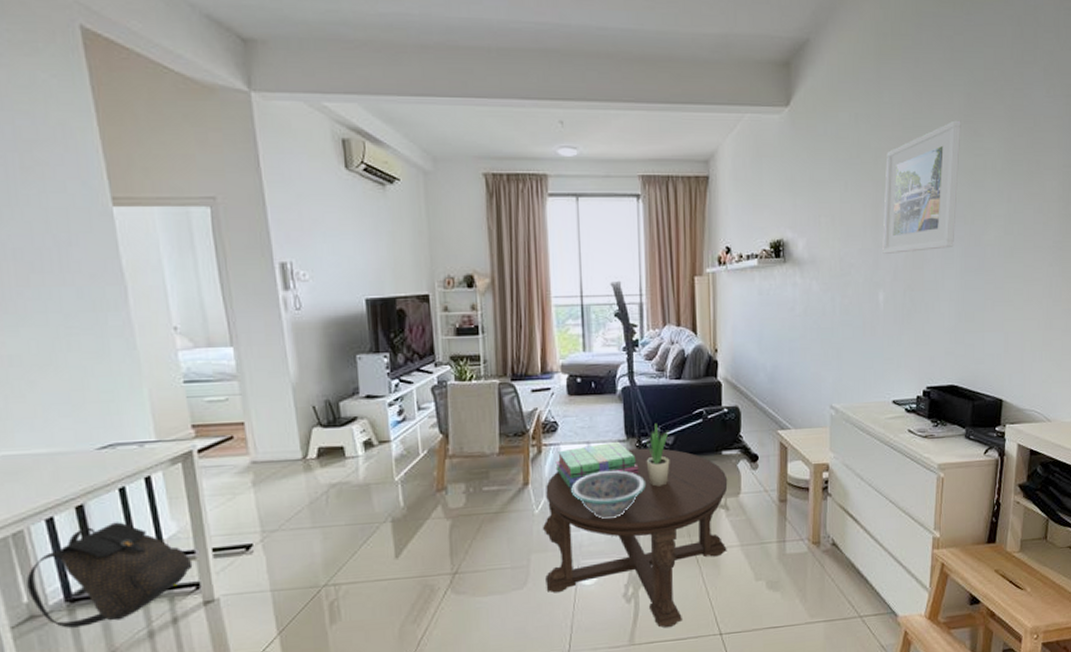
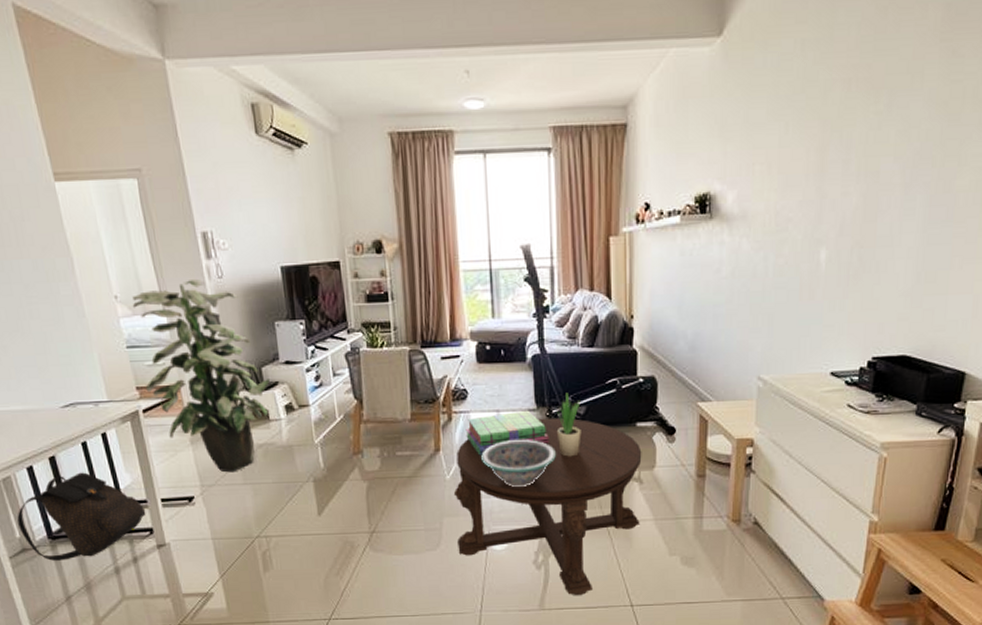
indoor plant: none [194,311,349,516] -> present [132,280,271,473]
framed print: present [882,120,961,254] -> none [827,38,937,205]

